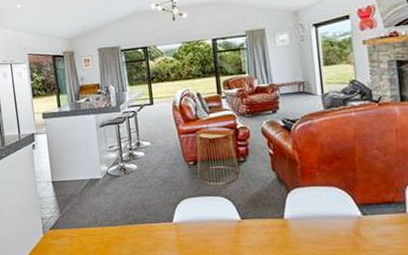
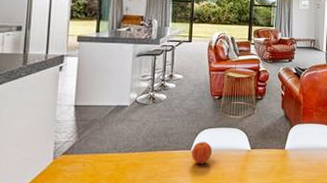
apple: none [174,212,196,237] -> present [192,141,212,164]

